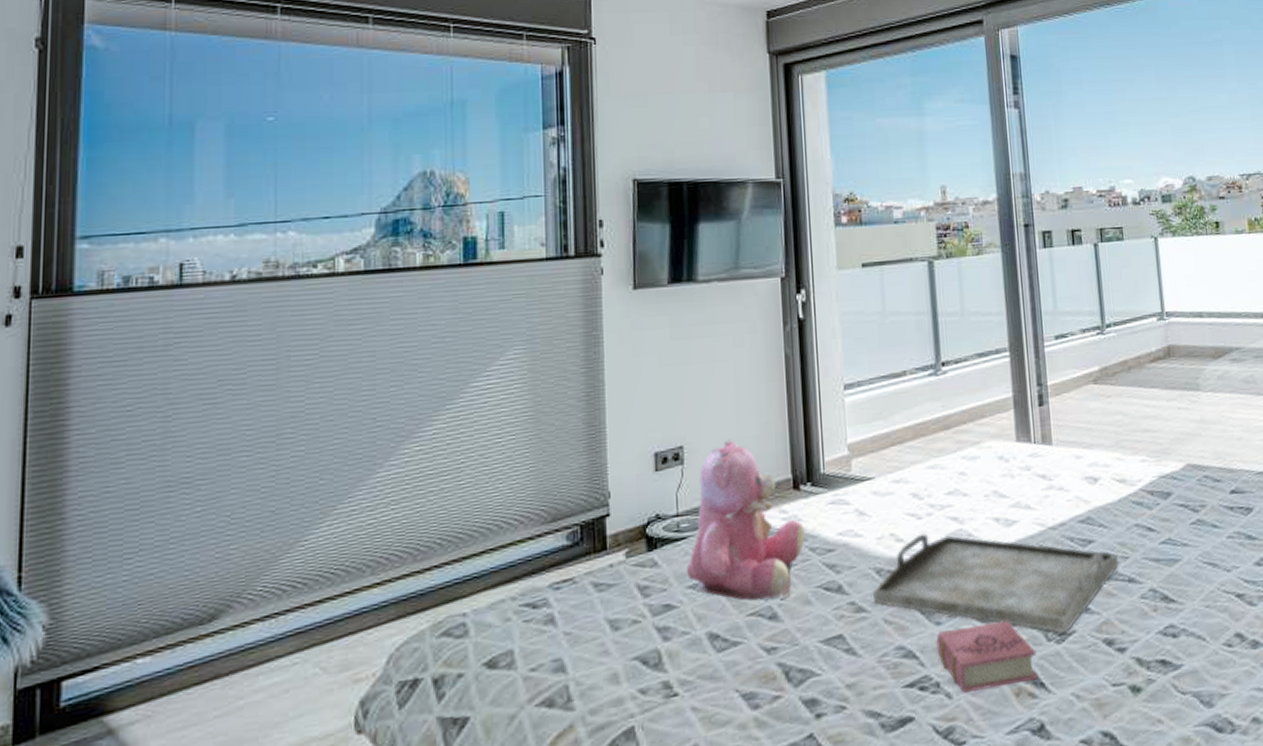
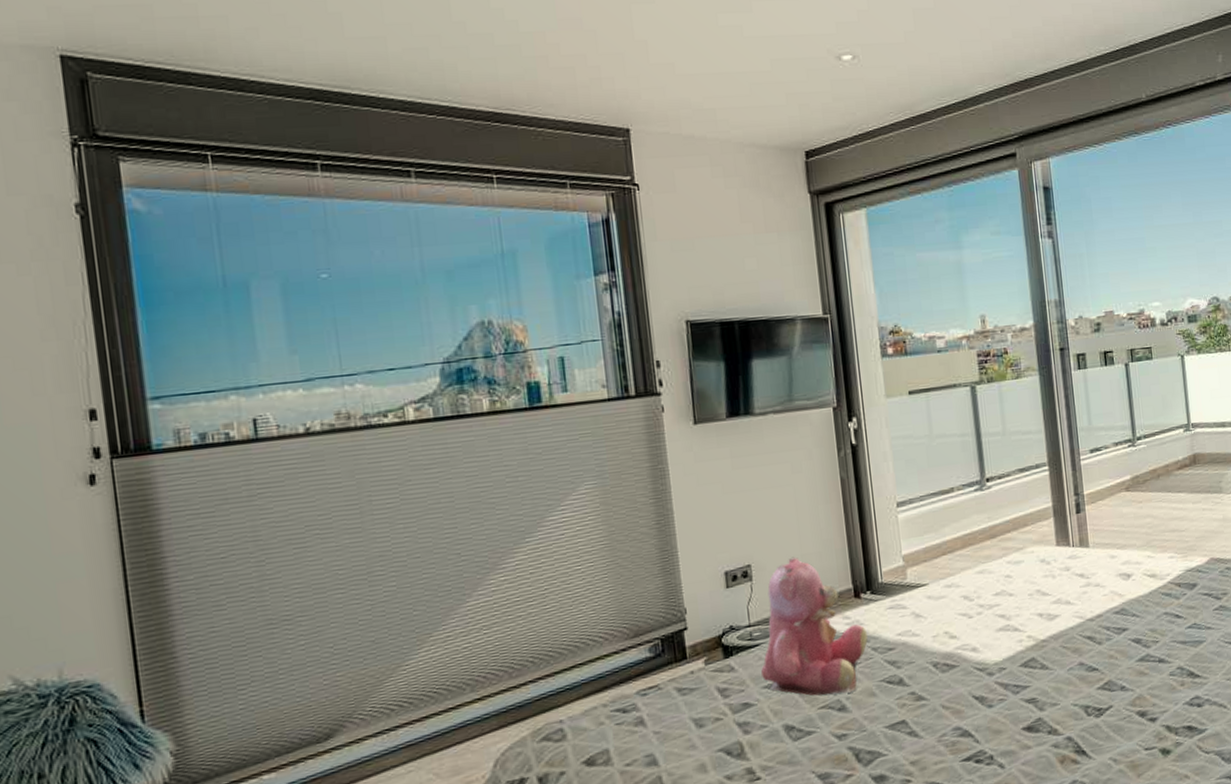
serving tray: present [873,533,1120,634] -> none [931,630,1151,709]
book: present [936,621,1039,693] -> none [989,701,1081,763]

